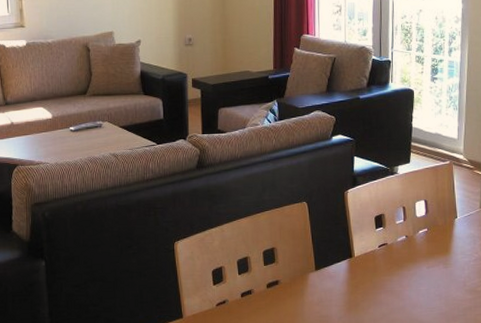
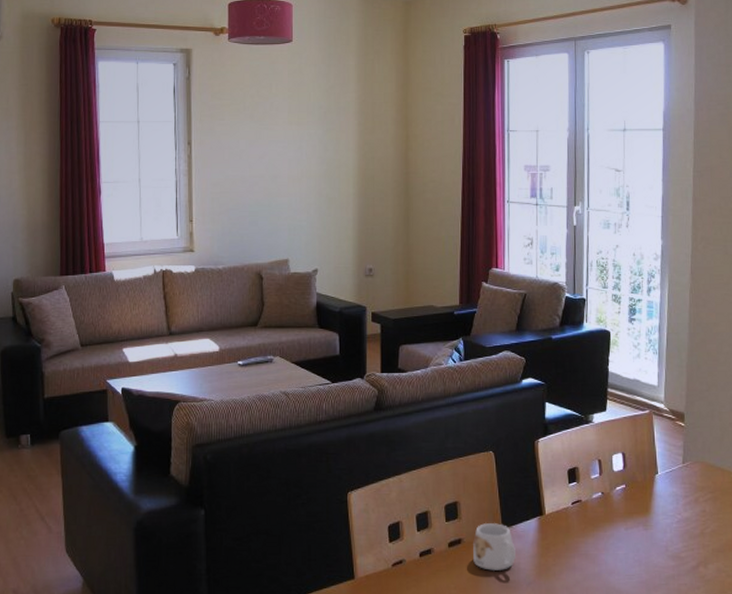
mug: none [289,266,328,307] -> present [473,523,516,571]

